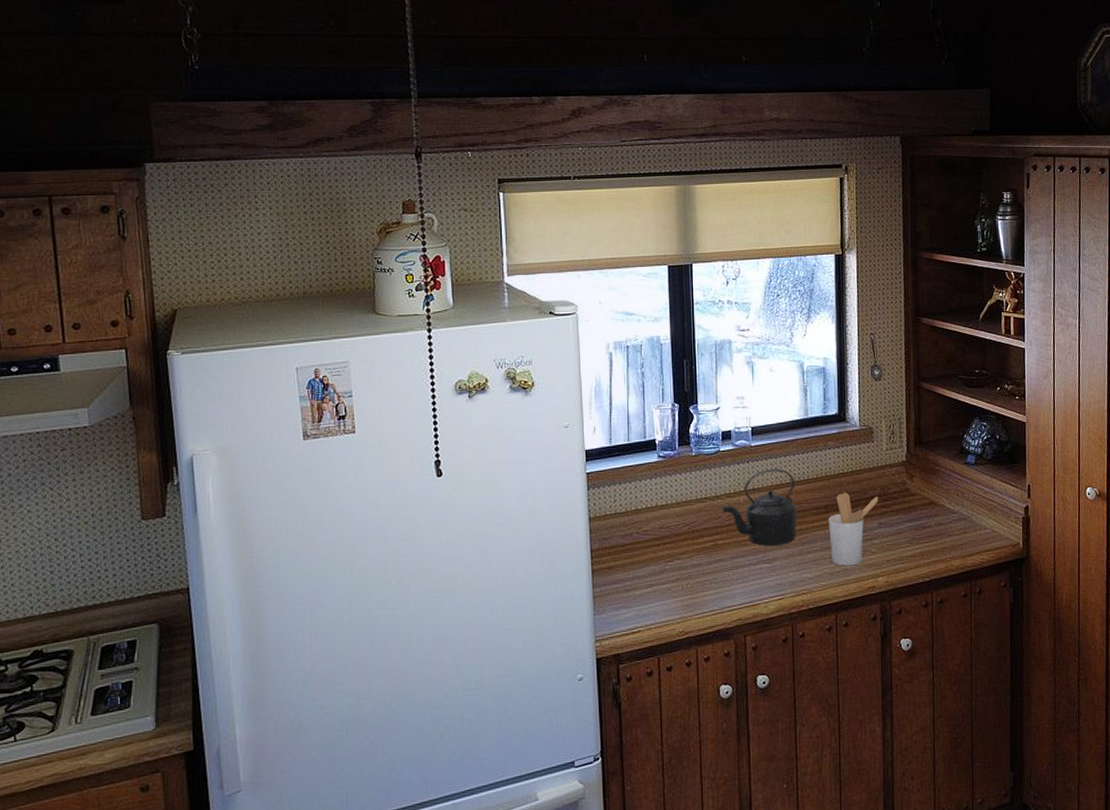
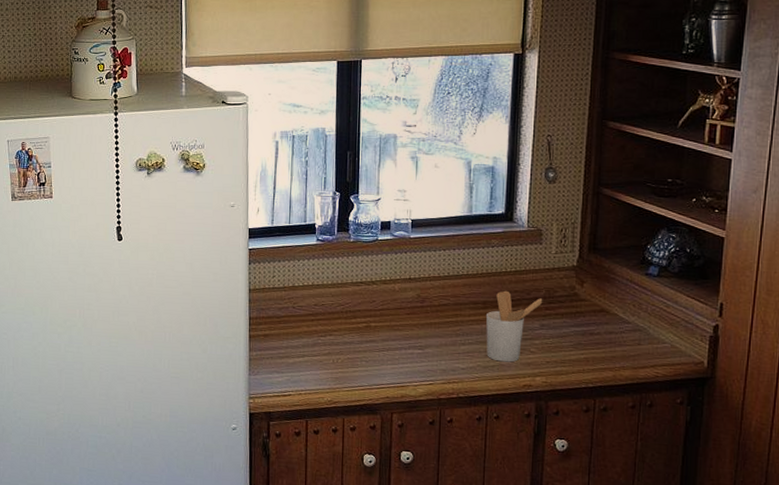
kettle: present [722,468,798,546] -> none [377,261,454,334]

